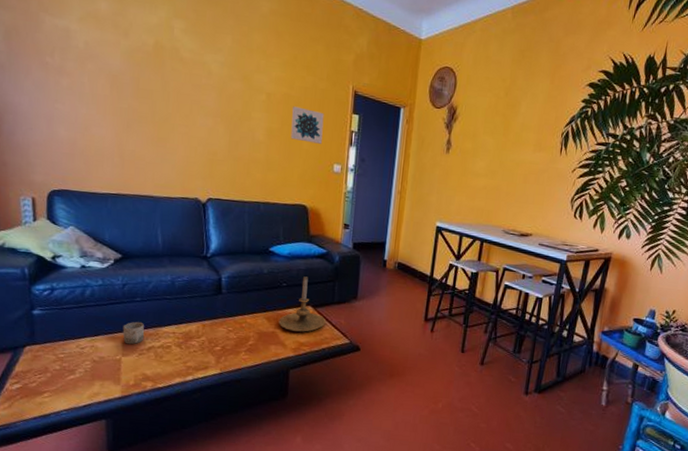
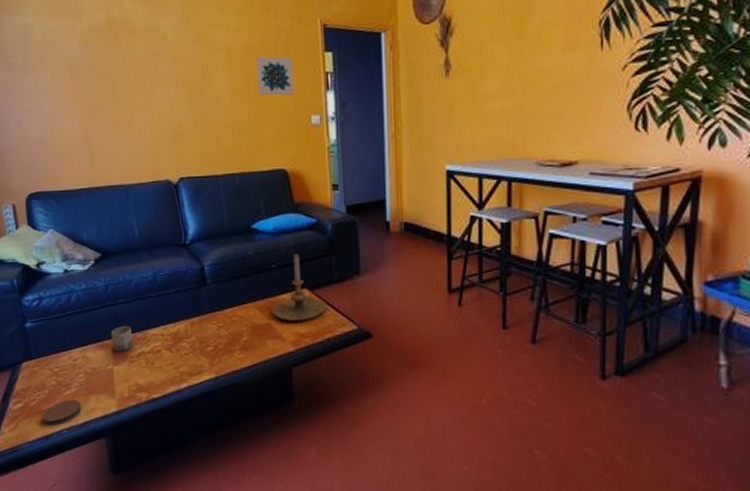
coaster: none [40,383,84,406] -> present [41,399,82,426]

